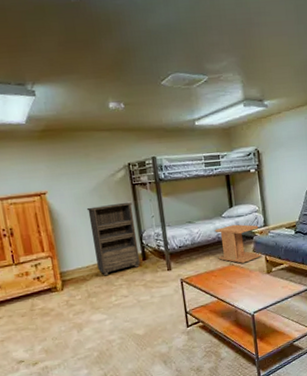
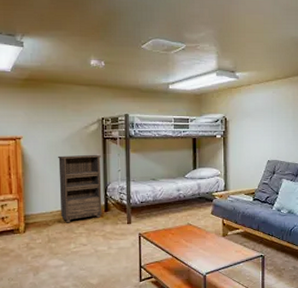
side table: present [215,224,262,263] -> none [177,186,219,224]

